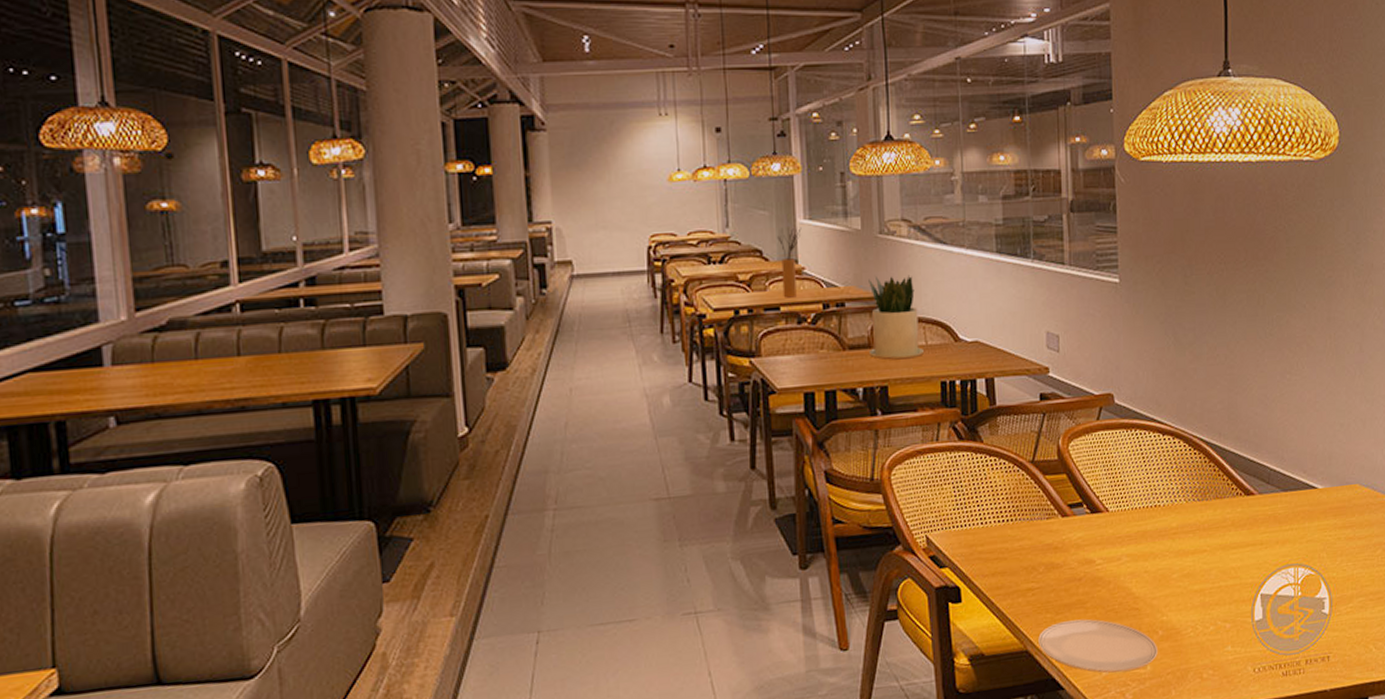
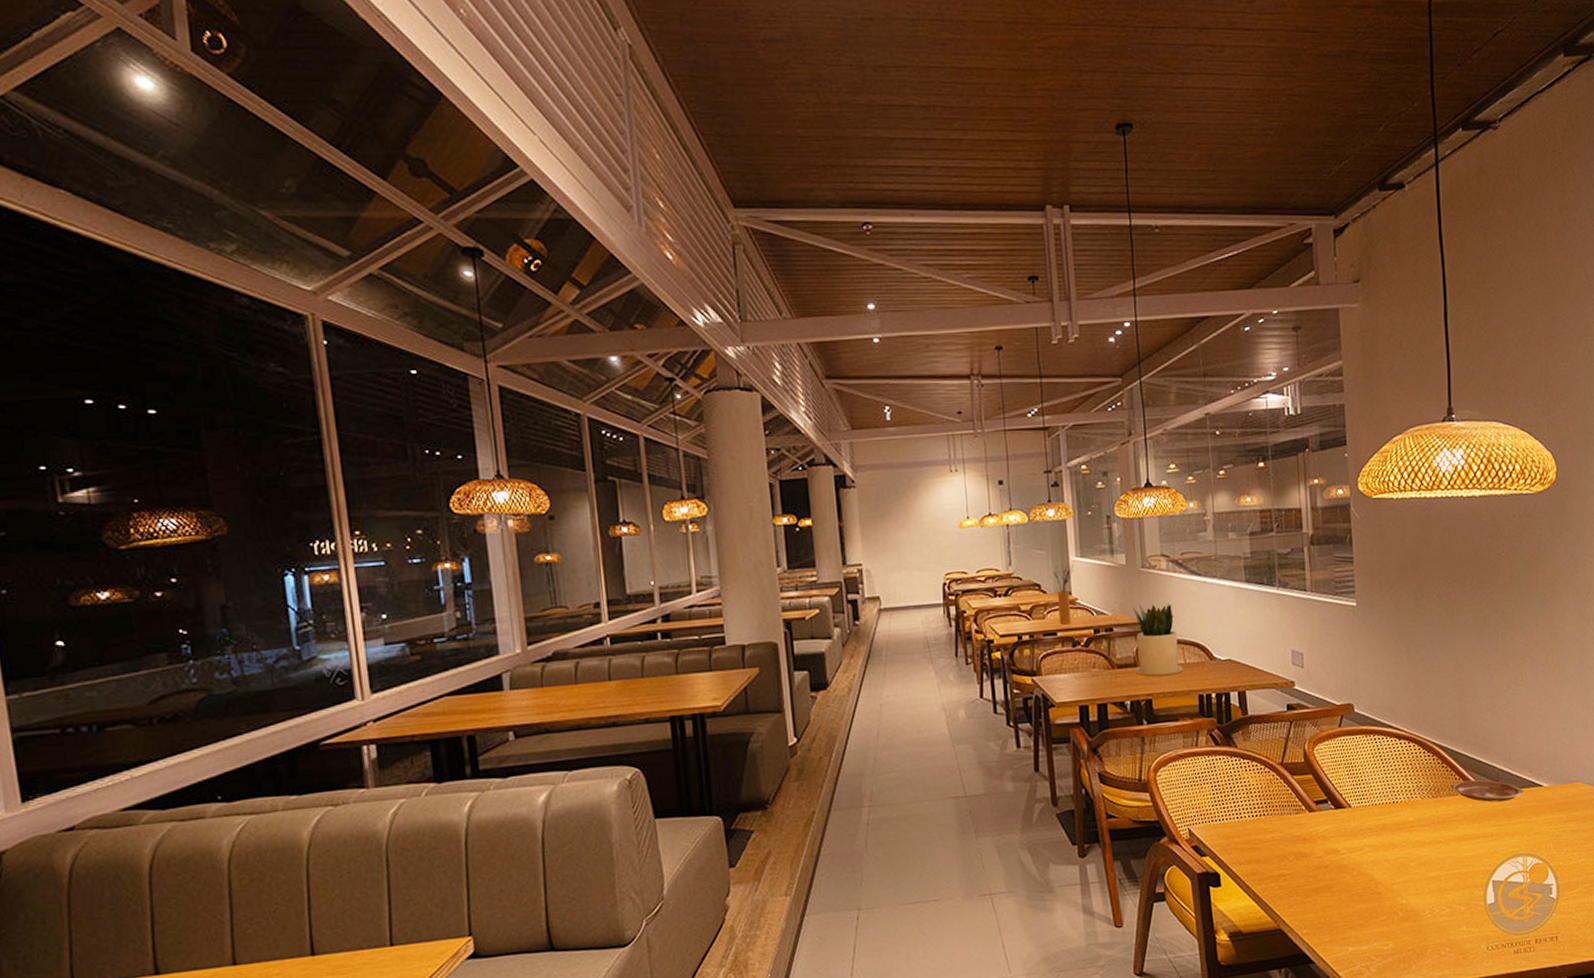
plate: present [1038,619,1159,673] -> none [1290,901,1399,950]
plate: none [1218,480,1297,506] -> present [1451,779,1524,802]

